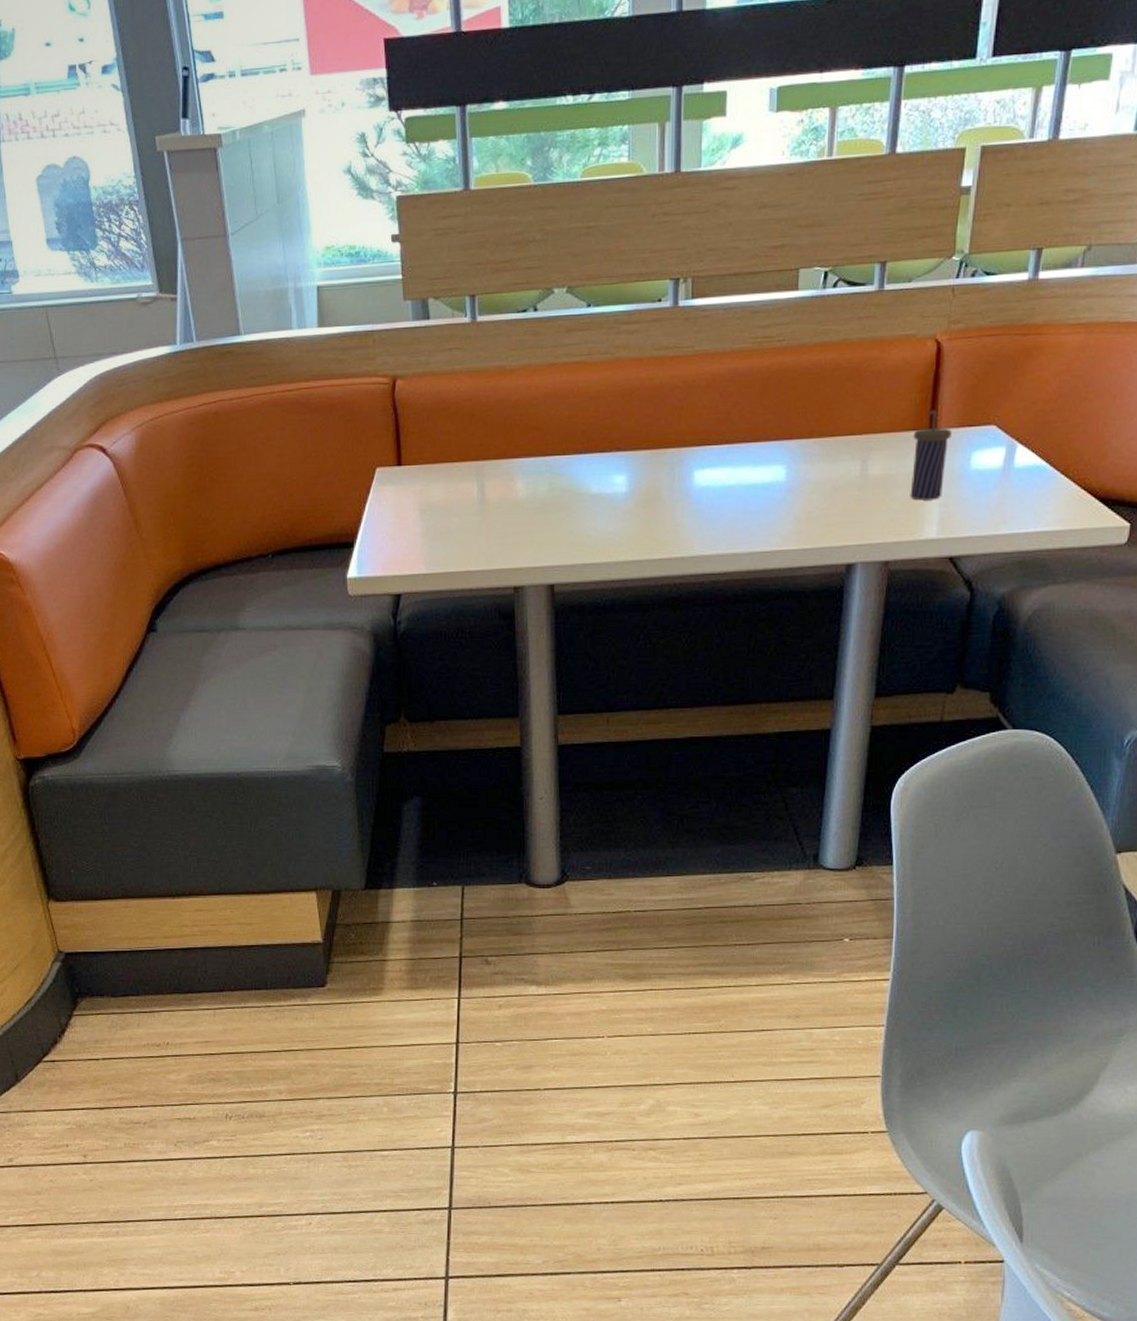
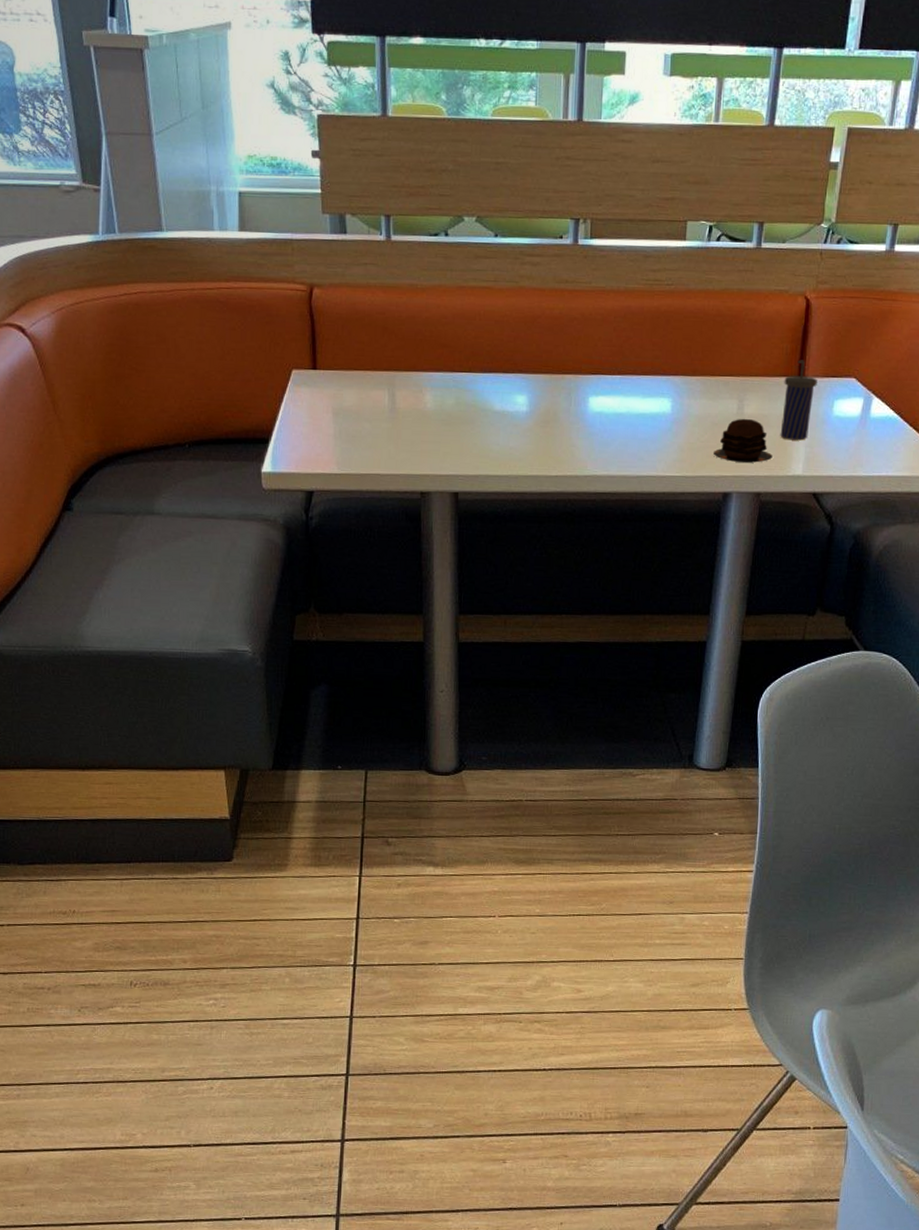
double cheeseburger: none [835,480,902,529] -> present [714,418,773,463]

